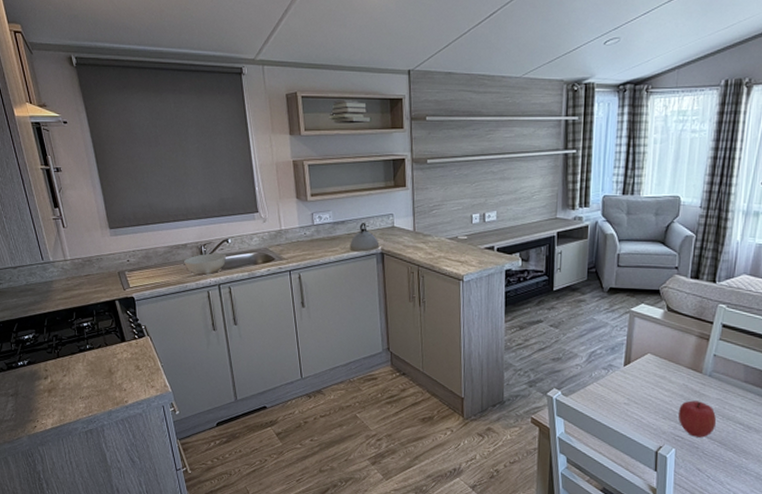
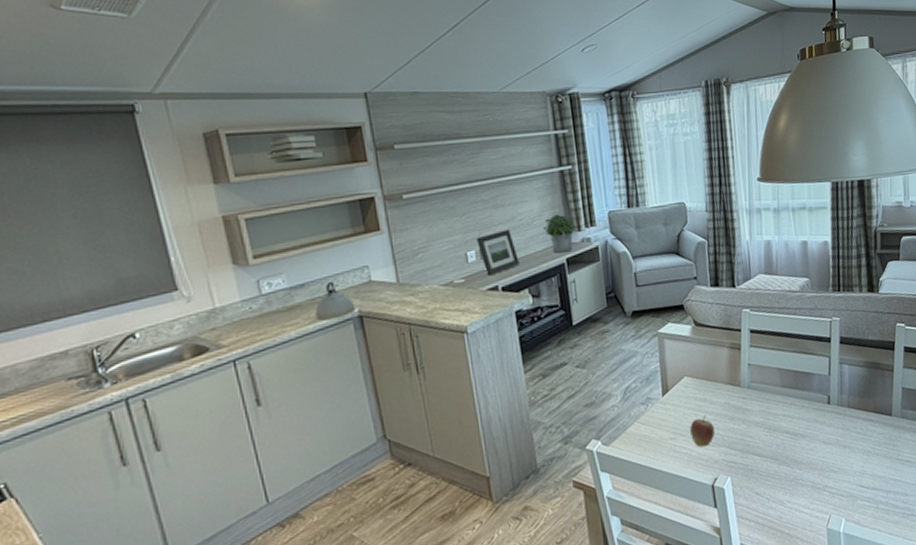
bowl: present [183,253,226,276] -> none [63,354,134,392]
picture frame: none [482,200,515,237] -> present [477,229,519,276]
potted plant: none [542,192,570,227] -> present [544,214,575,253]
fruit: none [644,391,669,418] -> present [690,415,715,447]
fruit: present [678,400,717,438] -> none [726,417,765,459]

